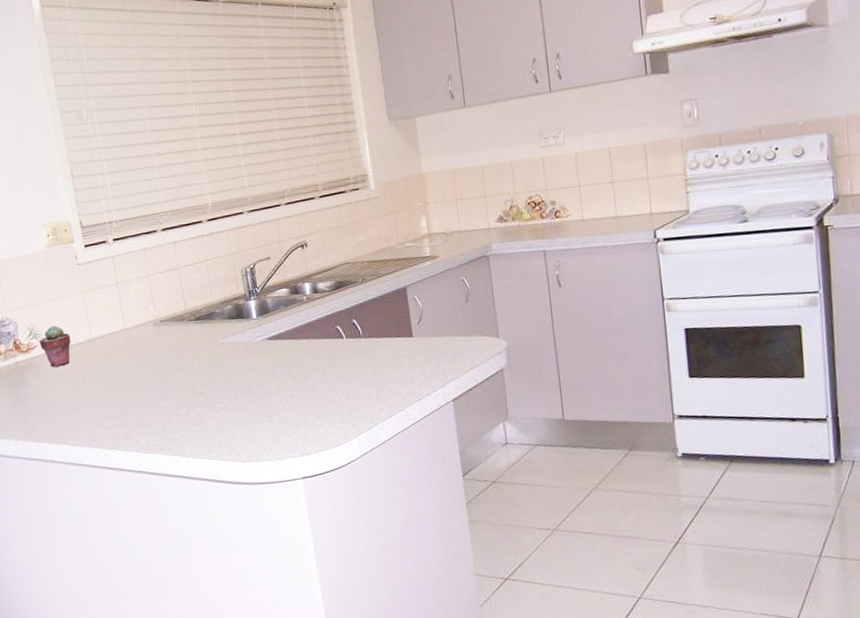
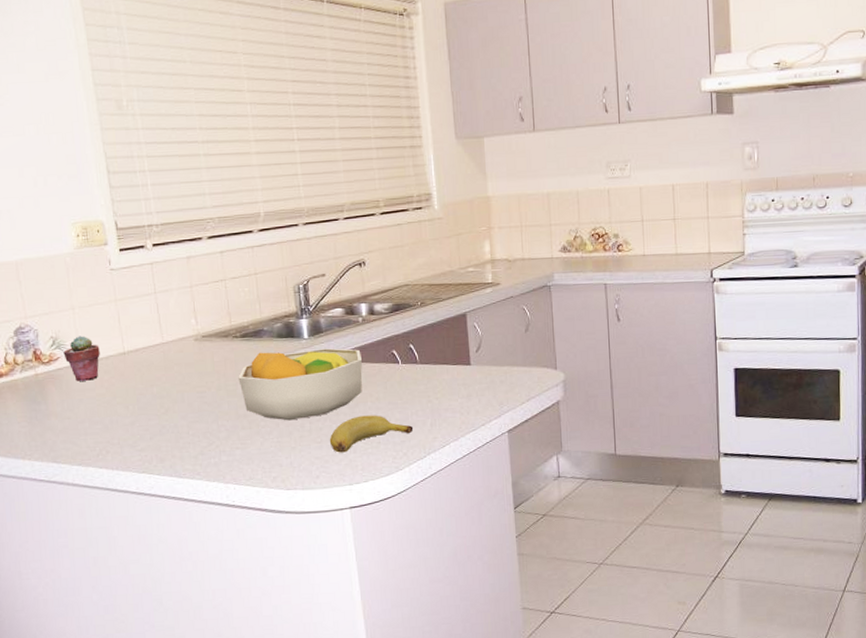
fruit bowl: none [194,326,310,397] -> present [238,348,363,421]
banana: none [280,388,360,426] -> present [329,415,414,453]

